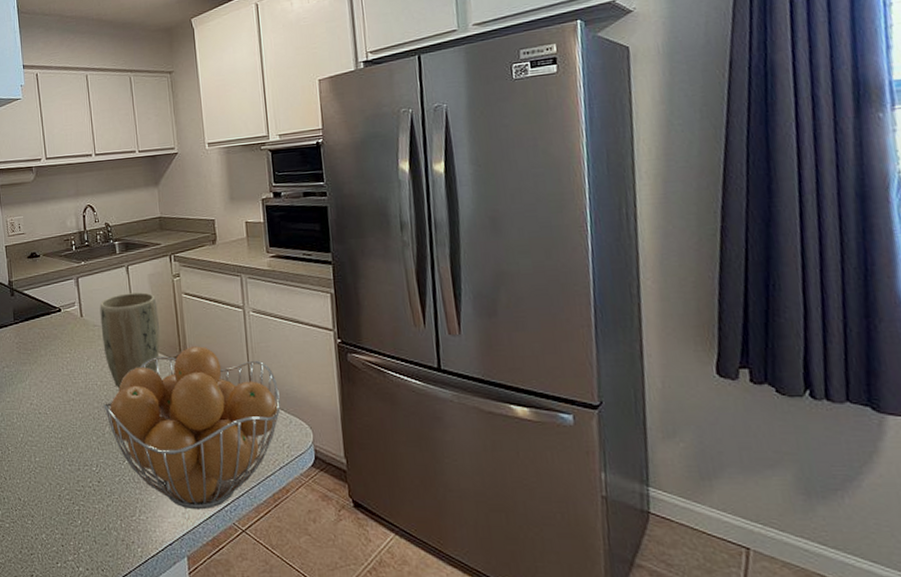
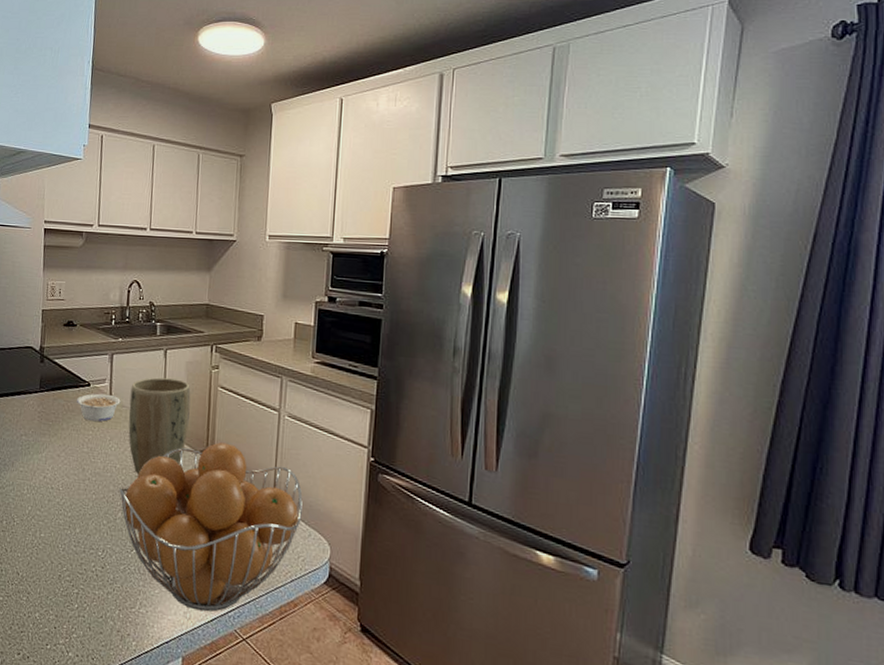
legume: none [50,316,92,345] -> present [76,393,121,422]

